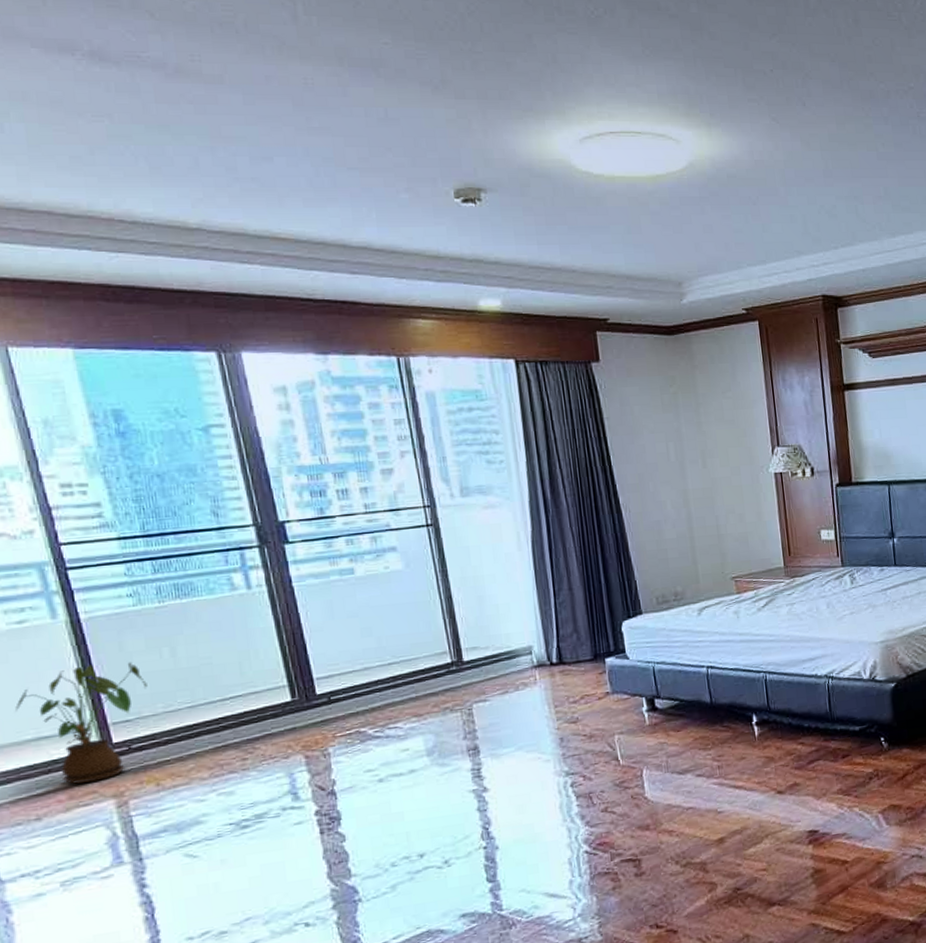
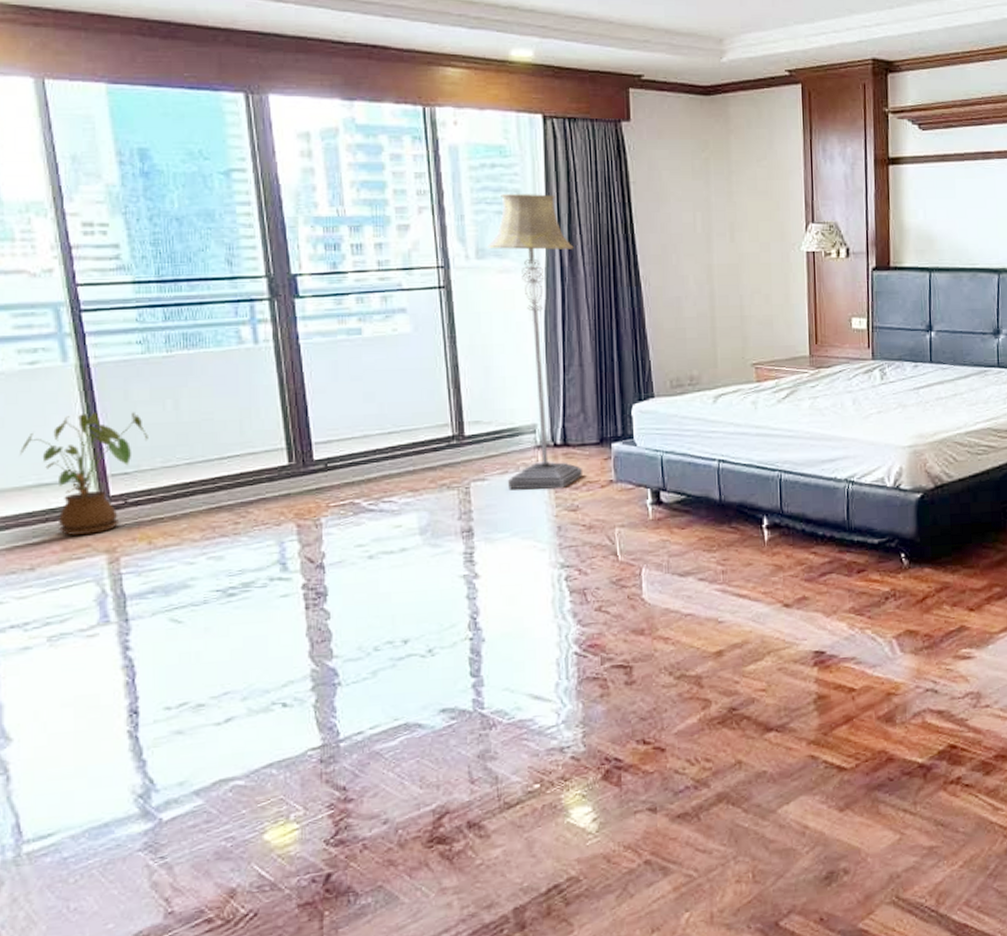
floor lamp: none [471,433,581,708] -> present [487,193,584,490]

